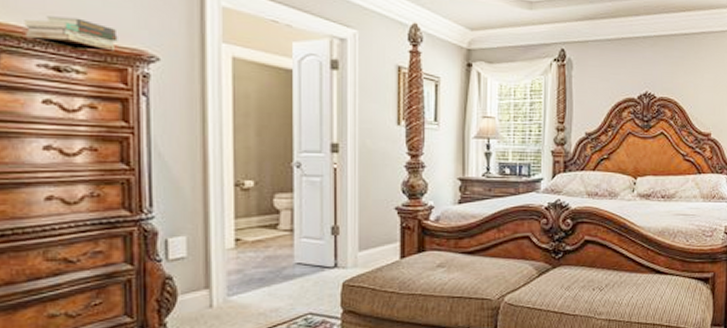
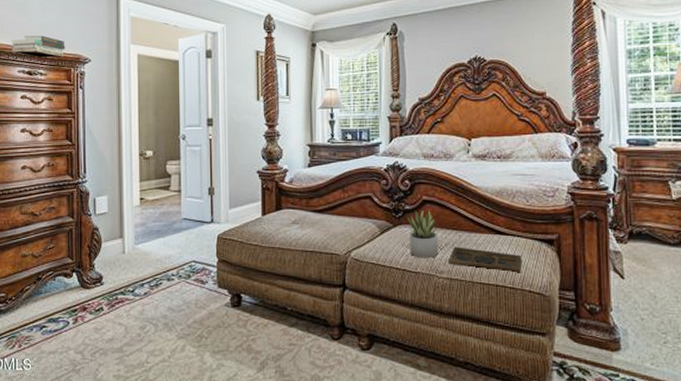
succulent plant: none [568,250,599,301] -> present [408,210,439,258]
decorative tray: none [608,287,679,312] -> present [448,246,522,273]

